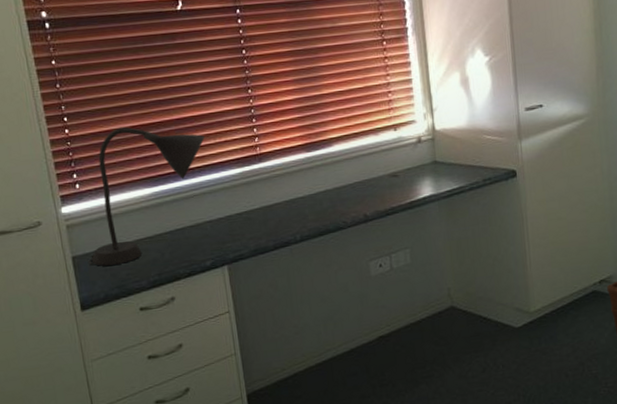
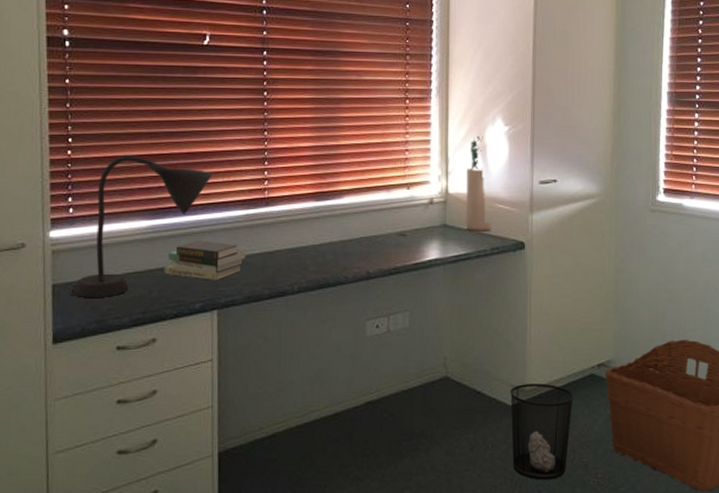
books: none [172,201,247,238] -> present [164,241,246,280]
vase: none [450,67,482,165] -> present [465,134,492,232]
waste bin: none [515,303,578,394] -> present [510,383,574,480]

